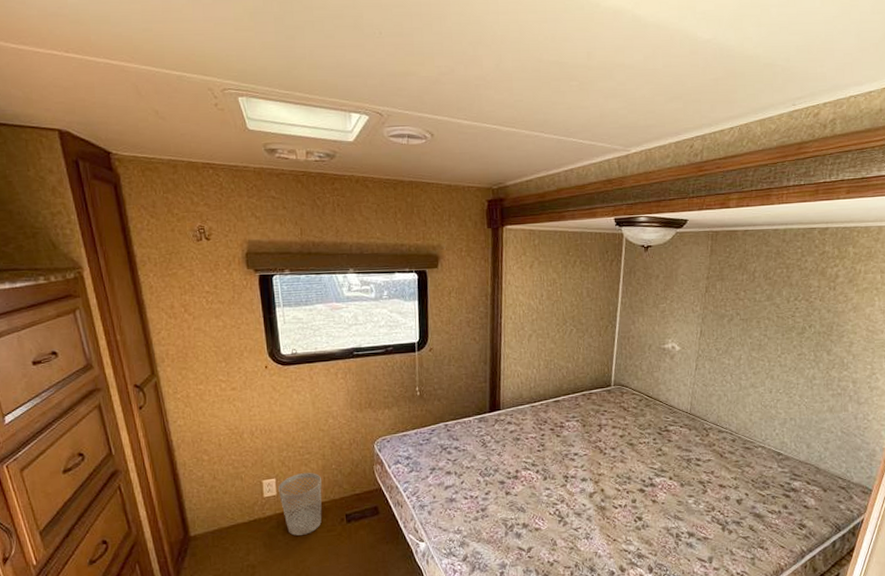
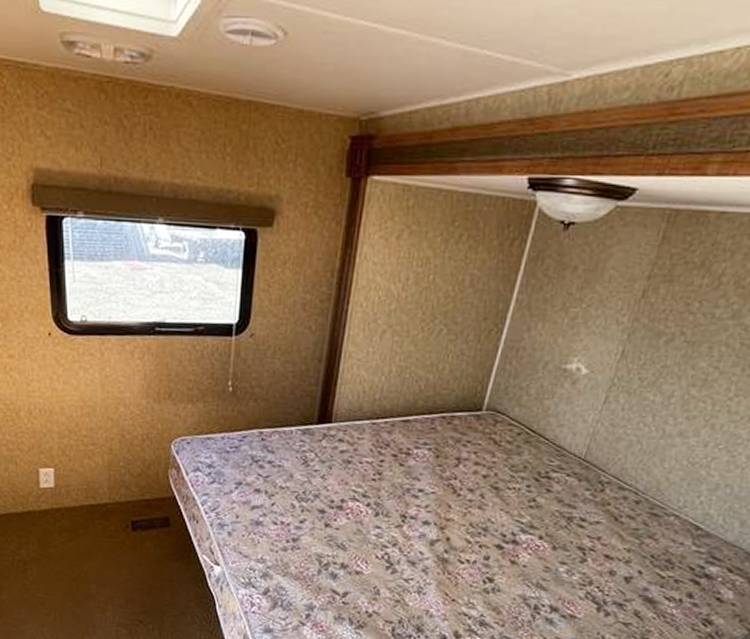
wastebasket: present [278,472,322,536] -> none [57,466,106,537]

